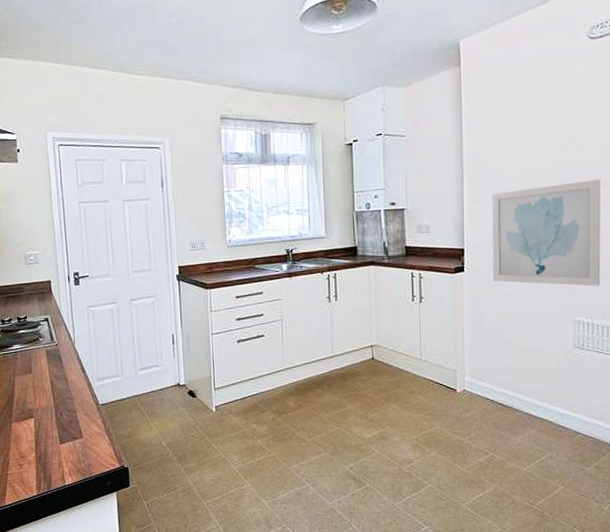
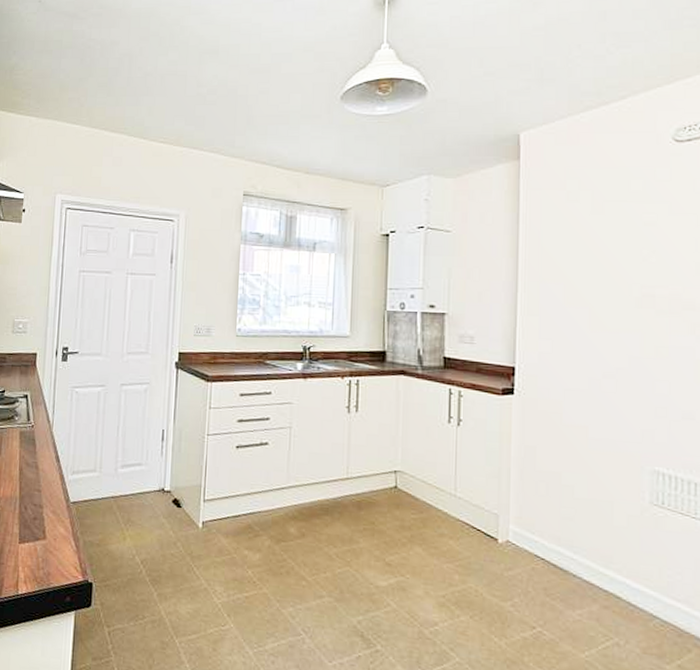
wall art: present [492,179,601,286] -> none [548,301,687,431]

